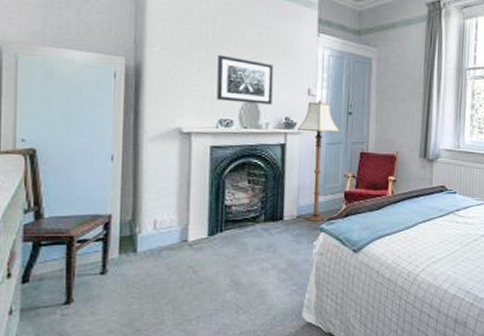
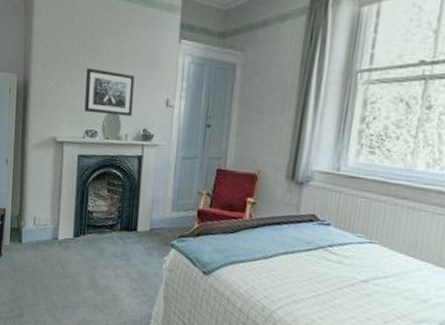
floor lamp: present [297,99,341,222] -> none [154,111,197,237]

